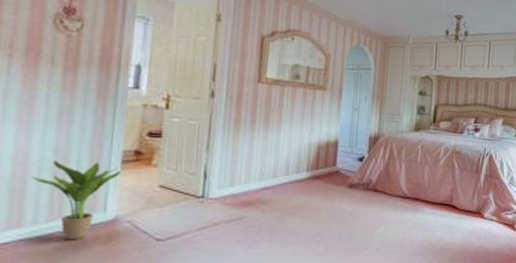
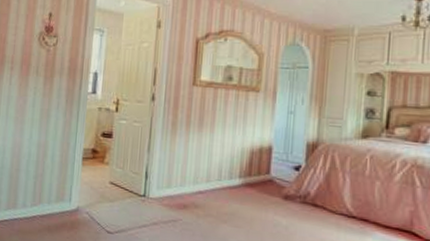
potted plant: present [32,161,121,240] -> none [23,155,82,224]

